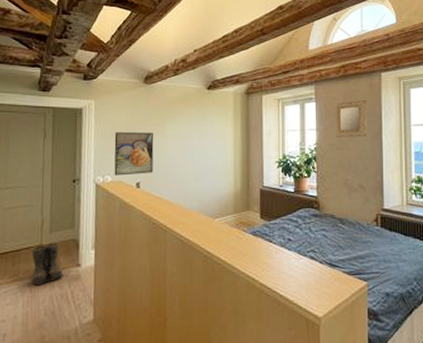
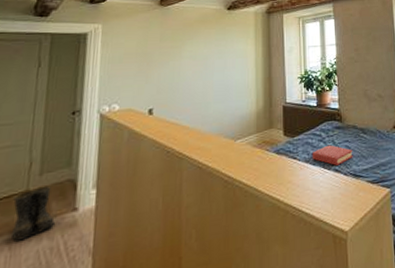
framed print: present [114,132,154,176] -> none [123,55,170,103]
hardback book: none [287,232,330,253] -> present [312,145,353,166]
home mirror: present [337,100,368,137] -> none [354,16,383,51]

